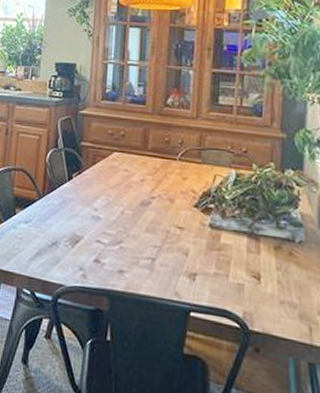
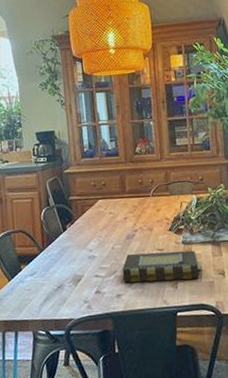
book: none [128,224,232,275] -> present [121,250,203,283]

